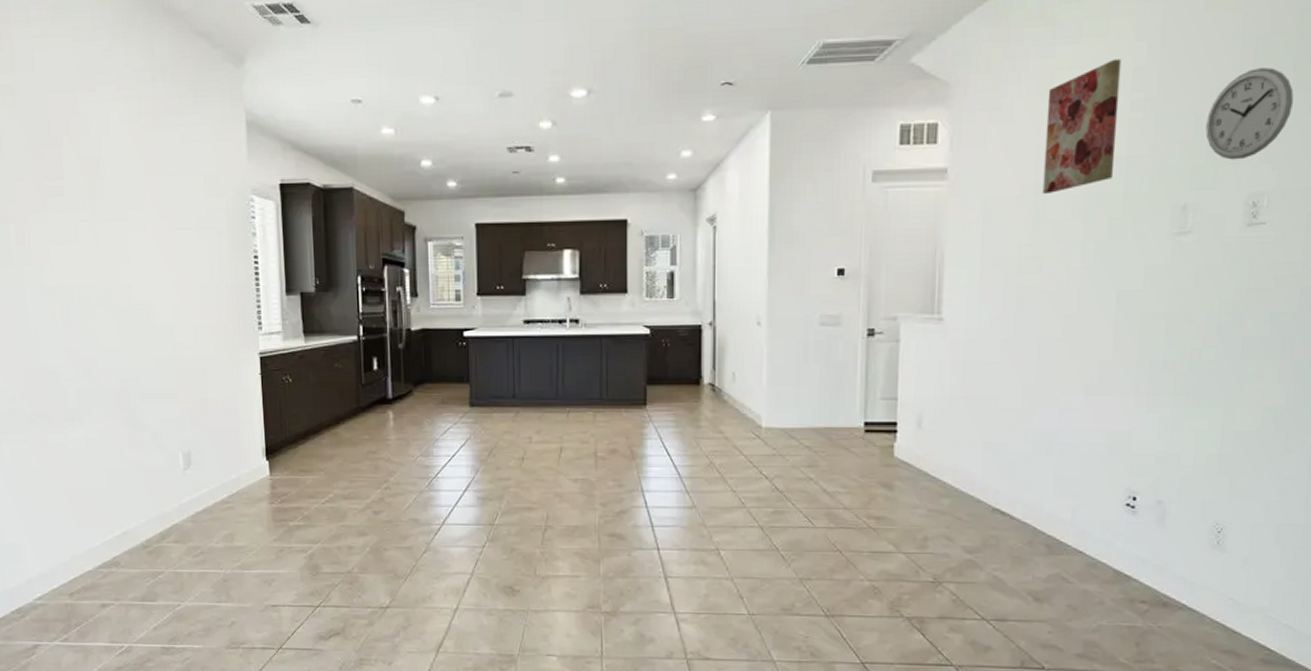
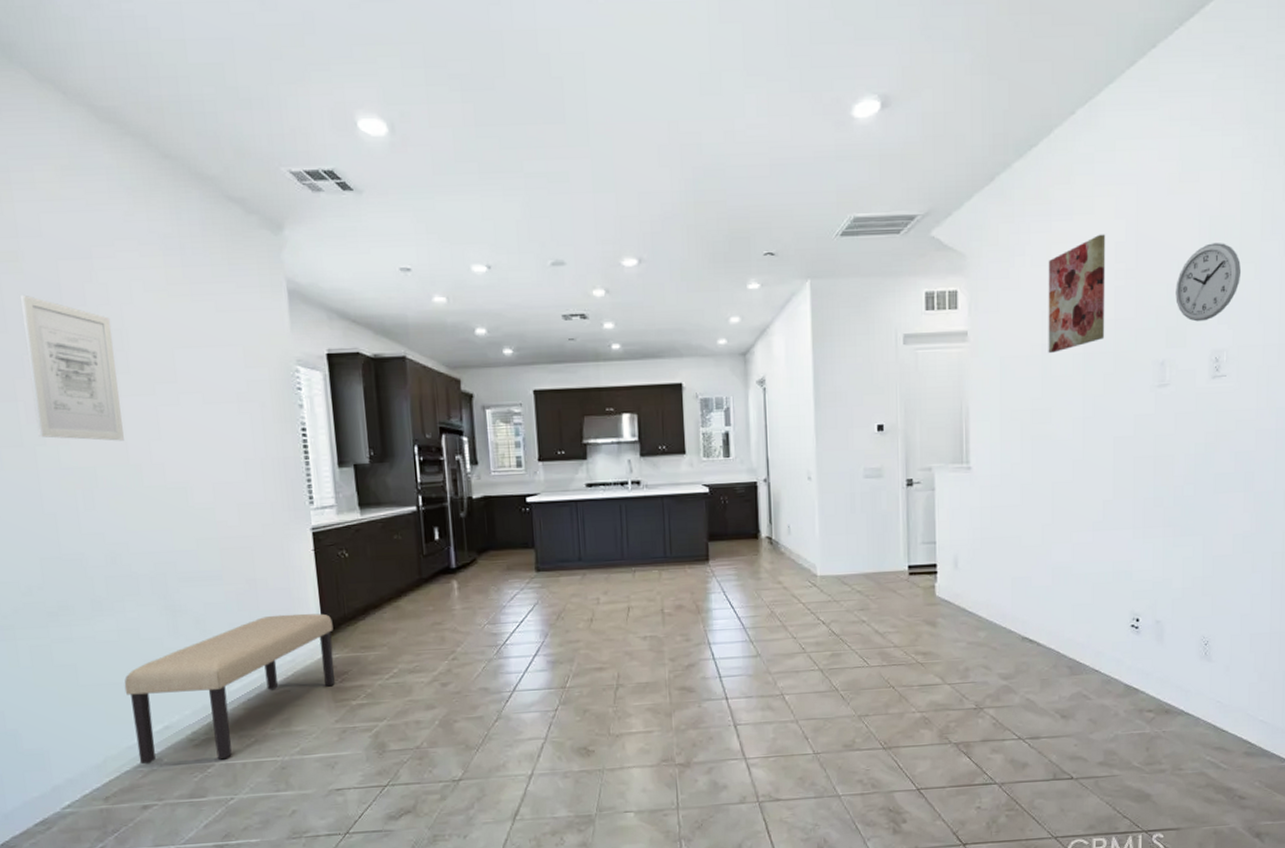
wall art: none [14,125,97,263] -> present [19,294,124,441]
bench: none [89,434,276,568] -> present [124,613,336,765]

